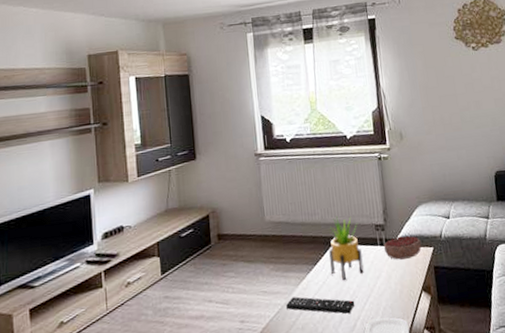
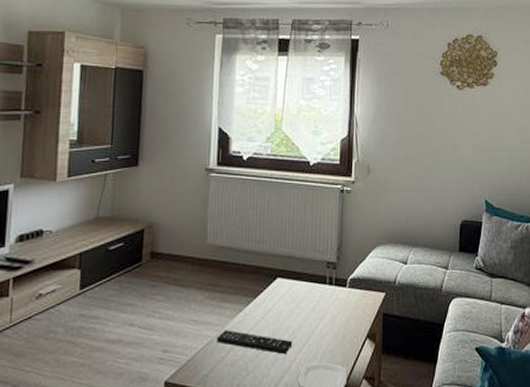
potted plant: present [329,215,364,281] -> none [272,247,309,319]
decorative bowl: present [384,235,421,260] -> none [333,277,373,302]

